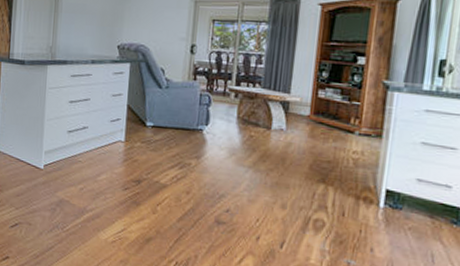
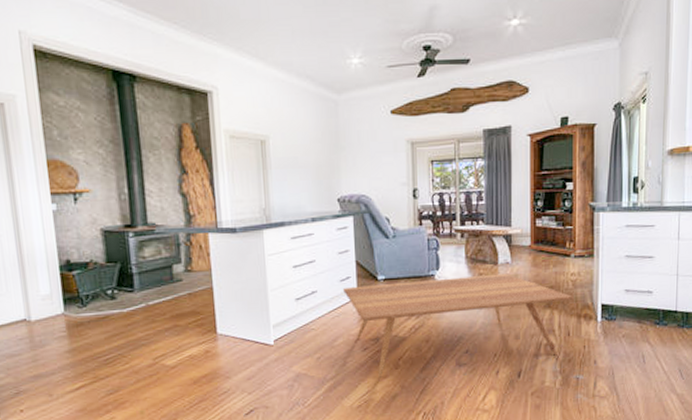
coffee table: none [112,128,354,234] -> present [343,273,574,379]

